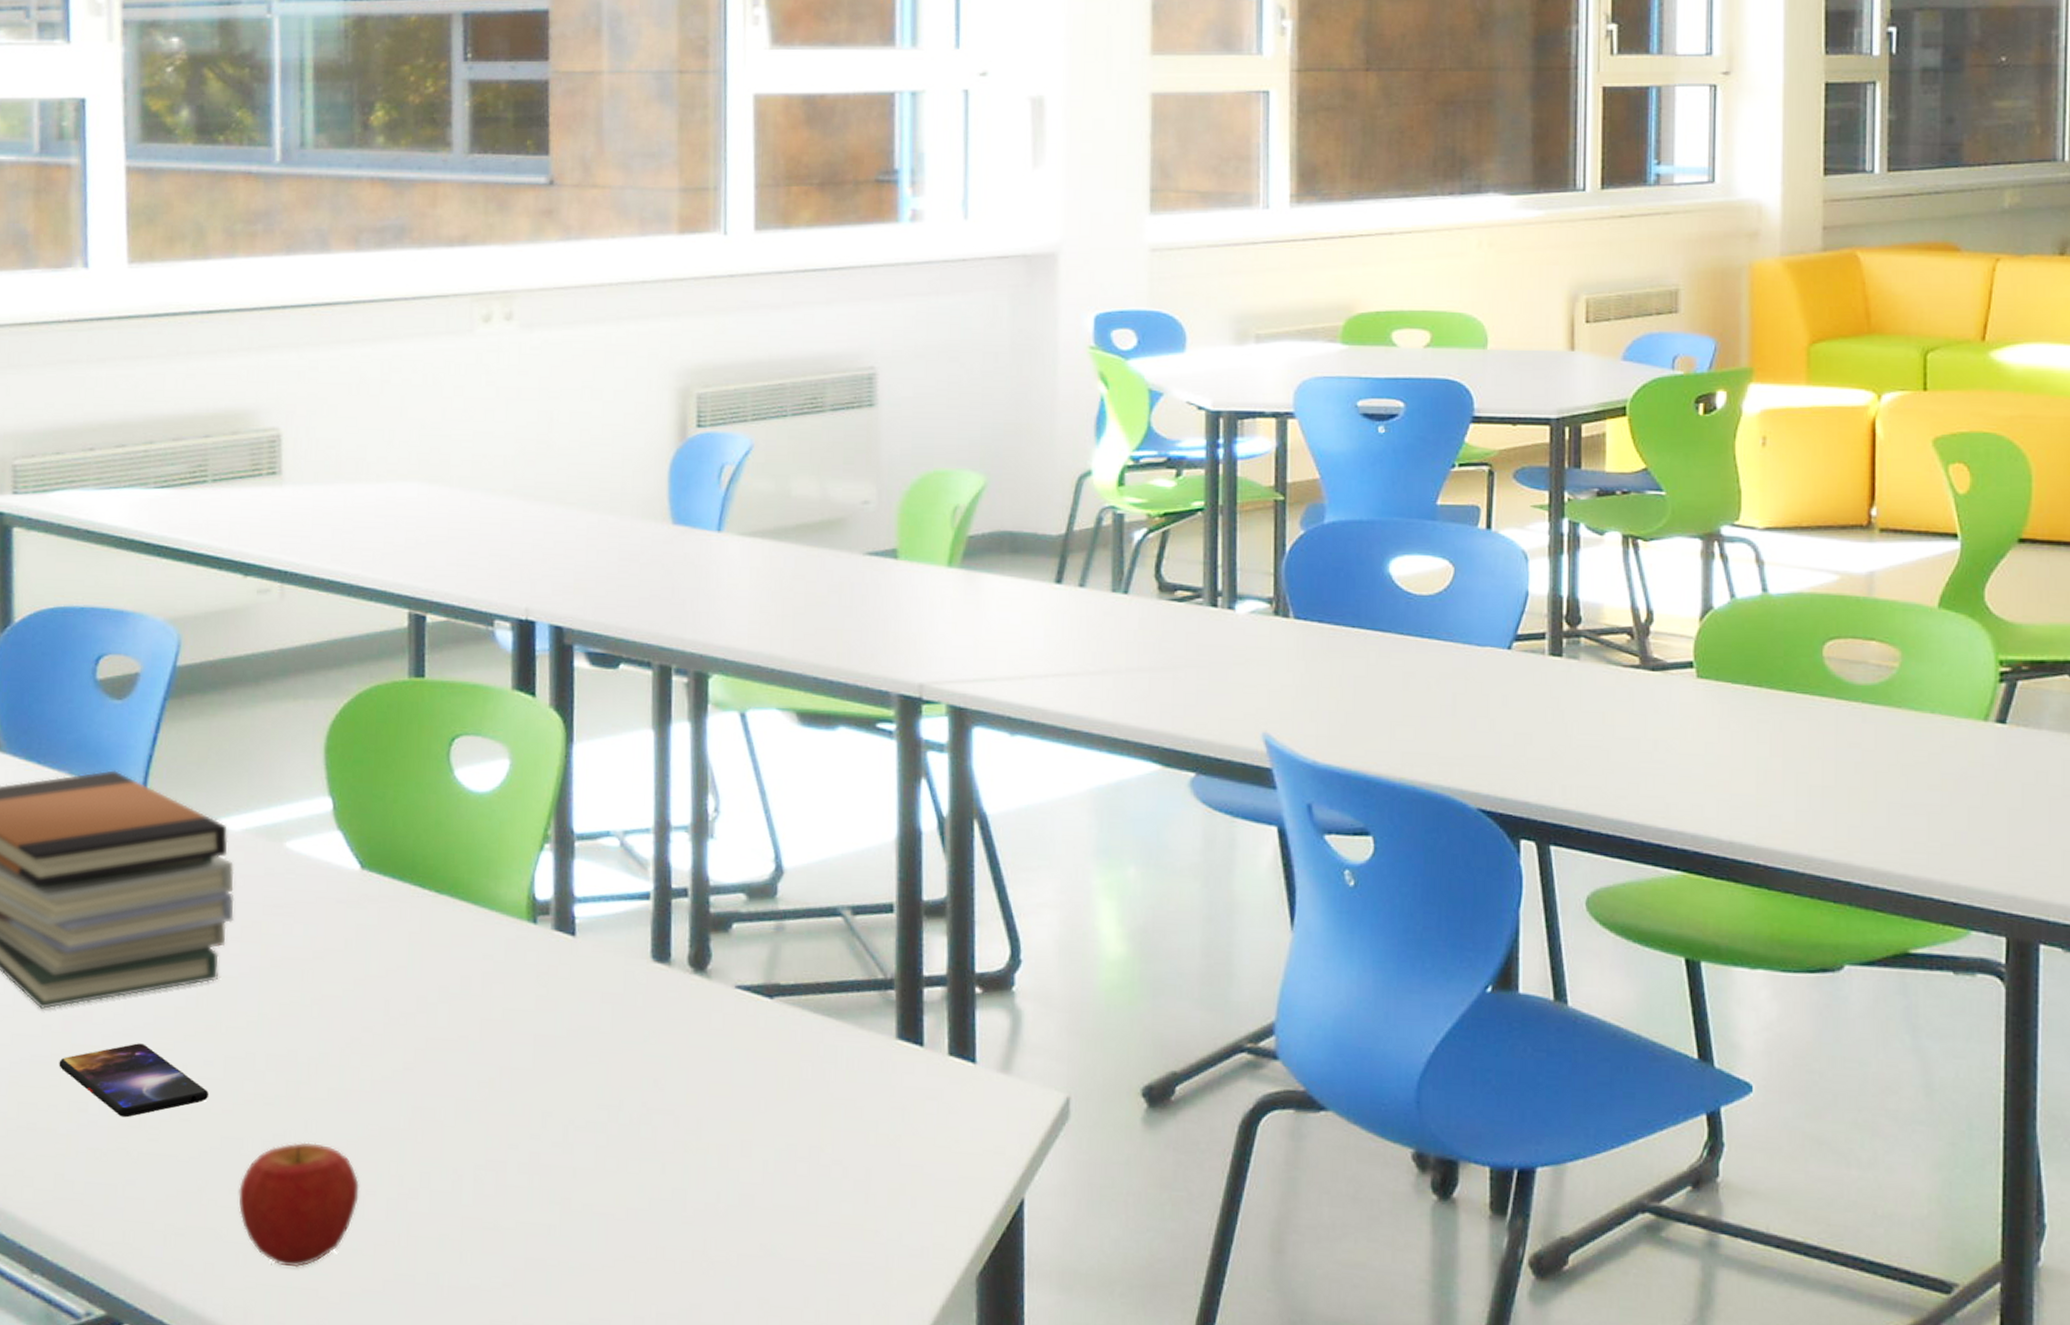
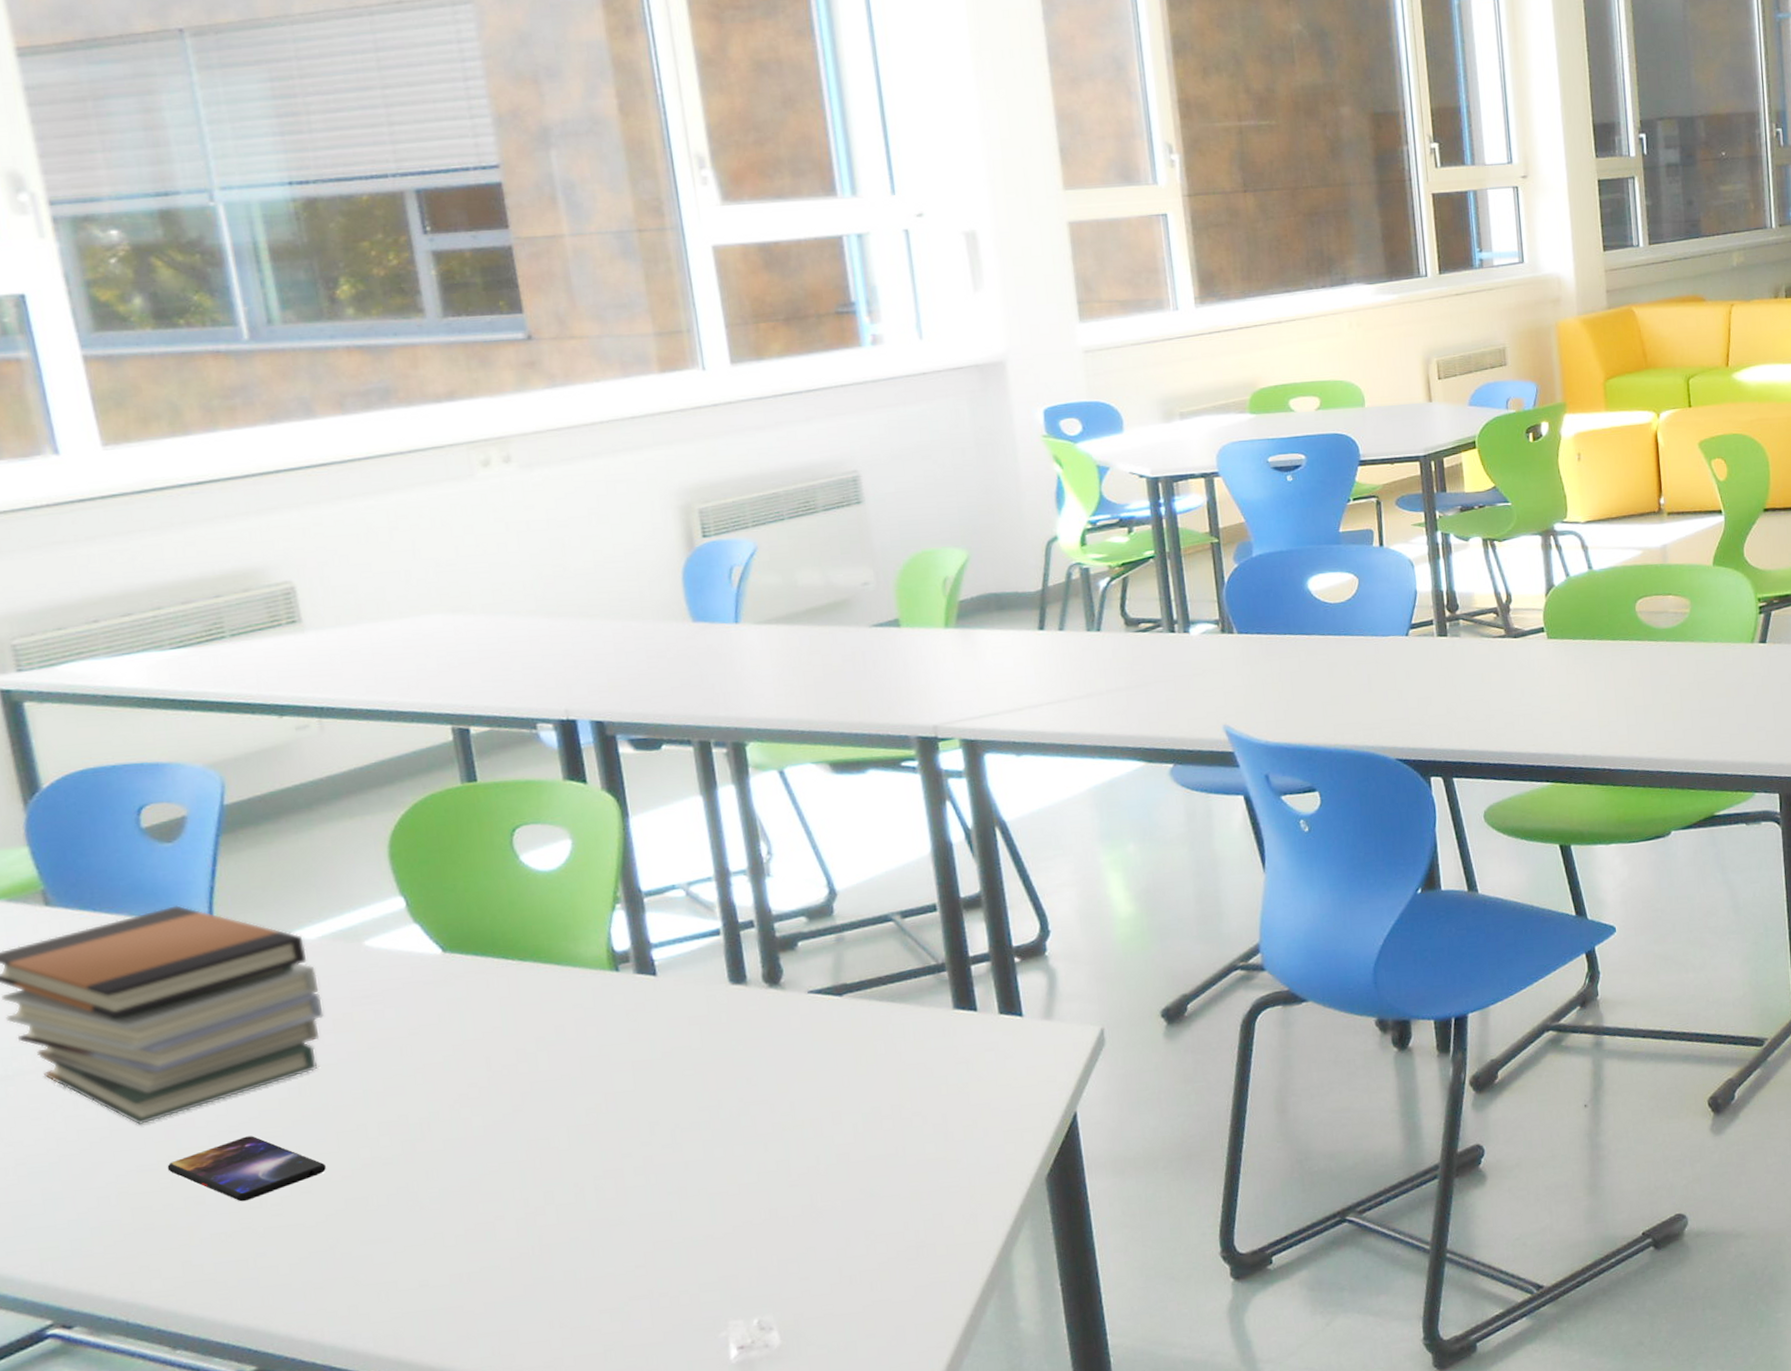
apple: present [239,1142,359,1268] -> none [370,1187,489,1294]

